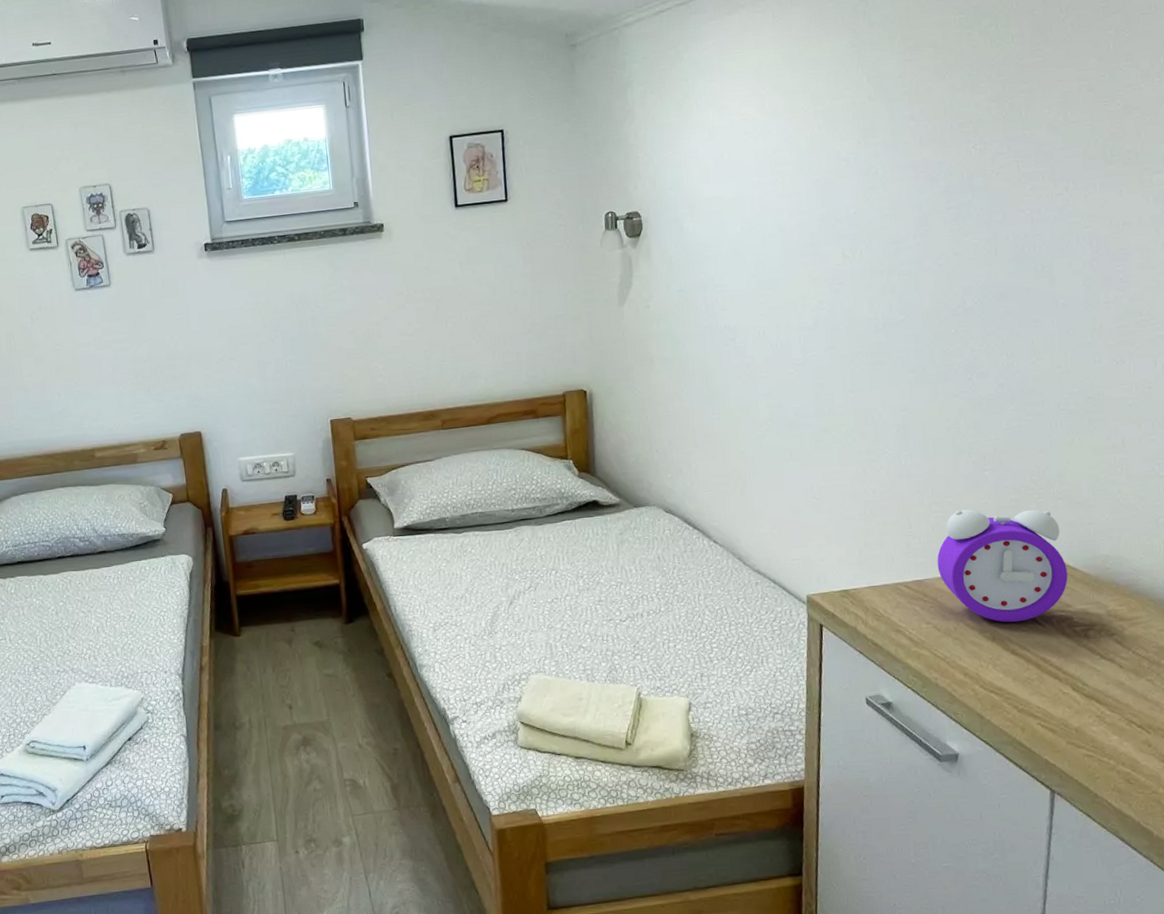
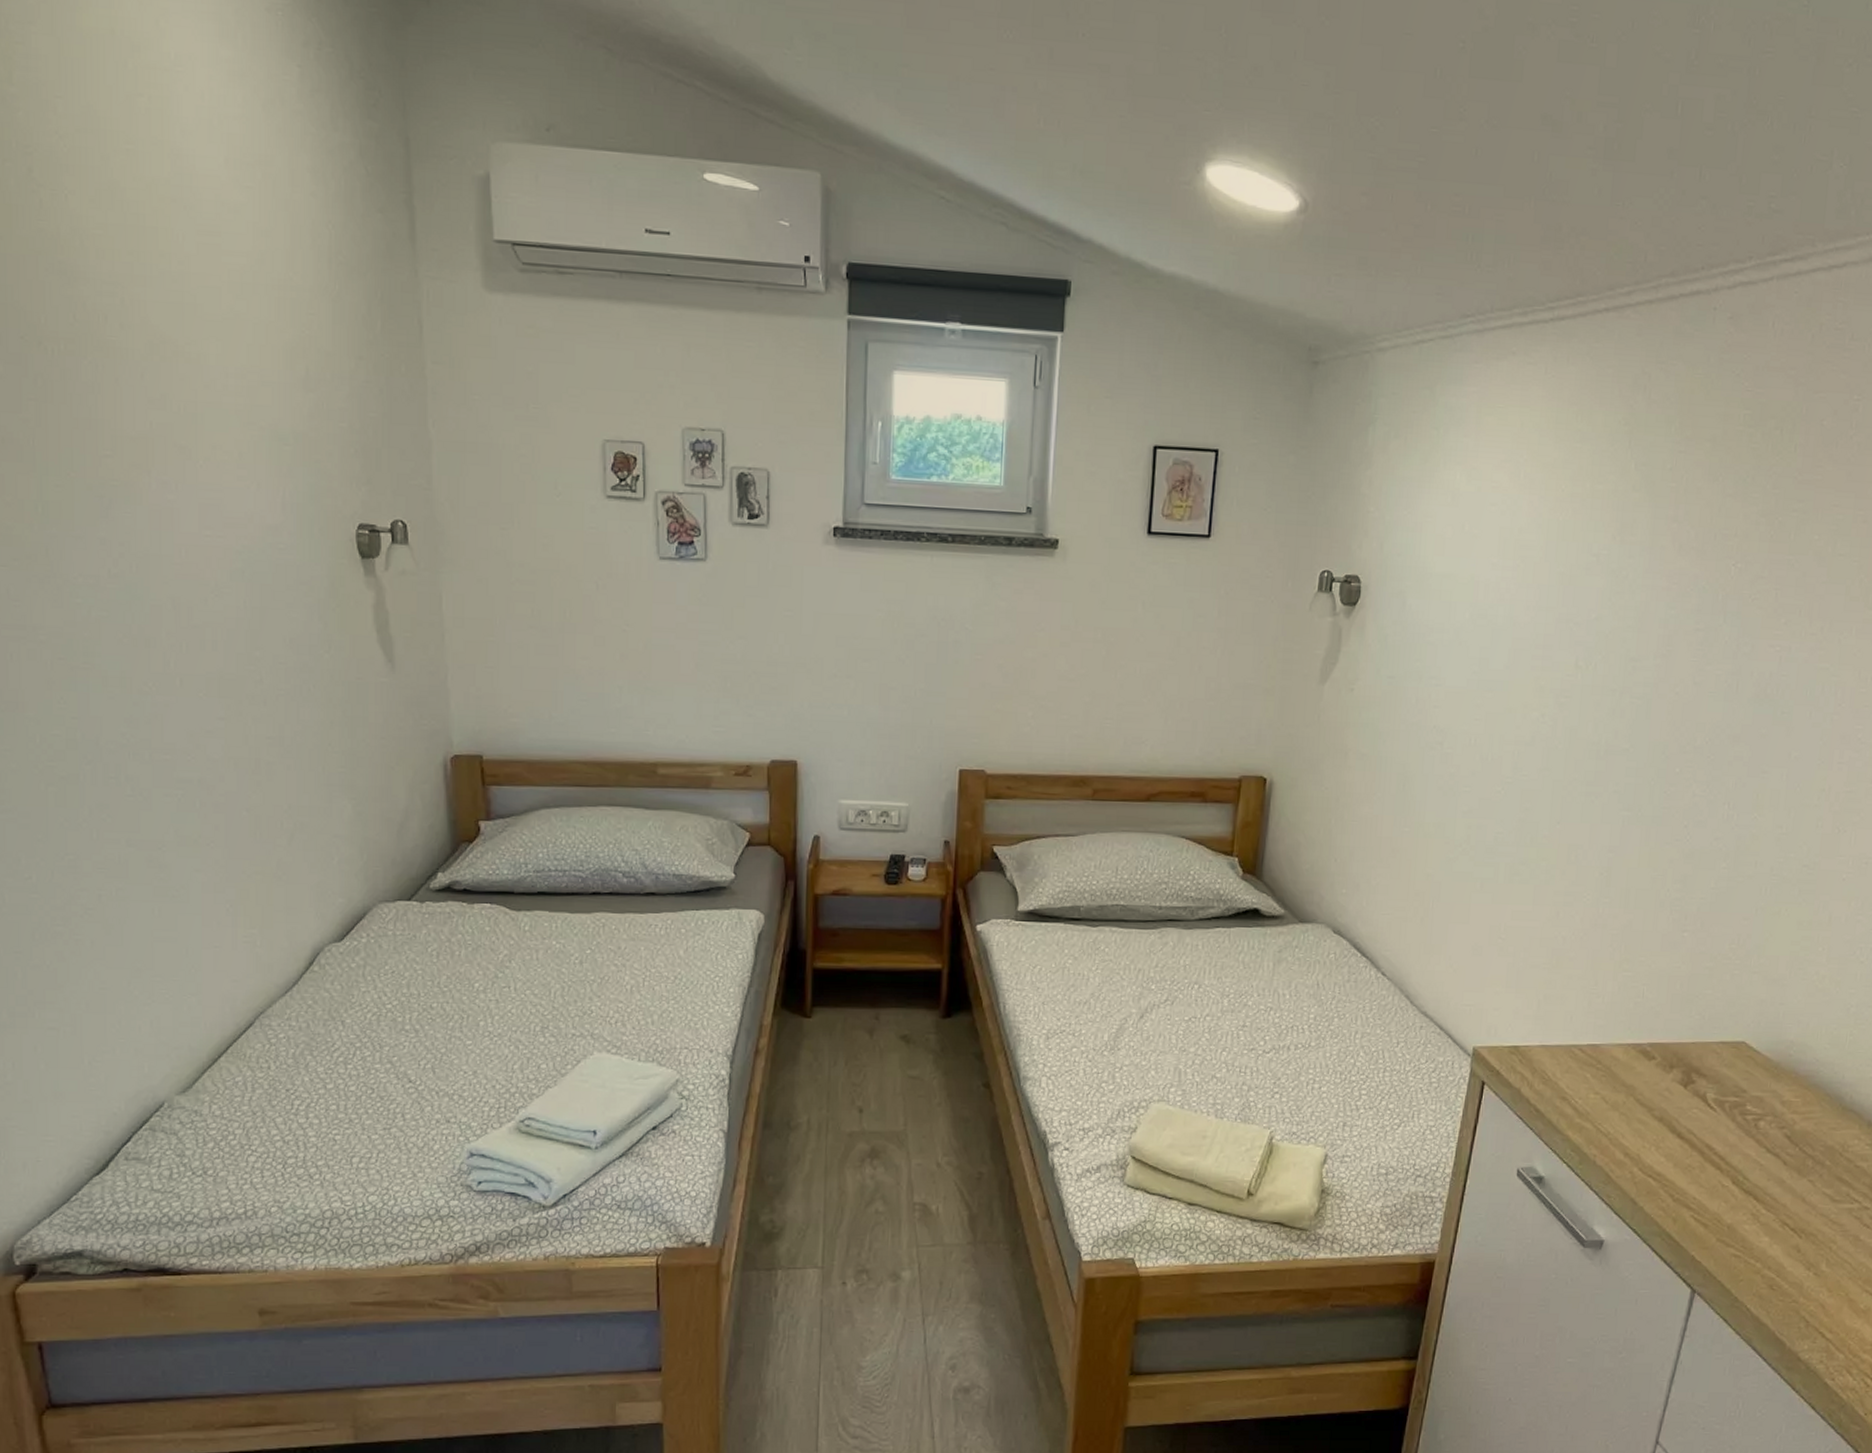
alarm clock: present [937,509,1068,623] -> none [1616,972,1750,1103]

